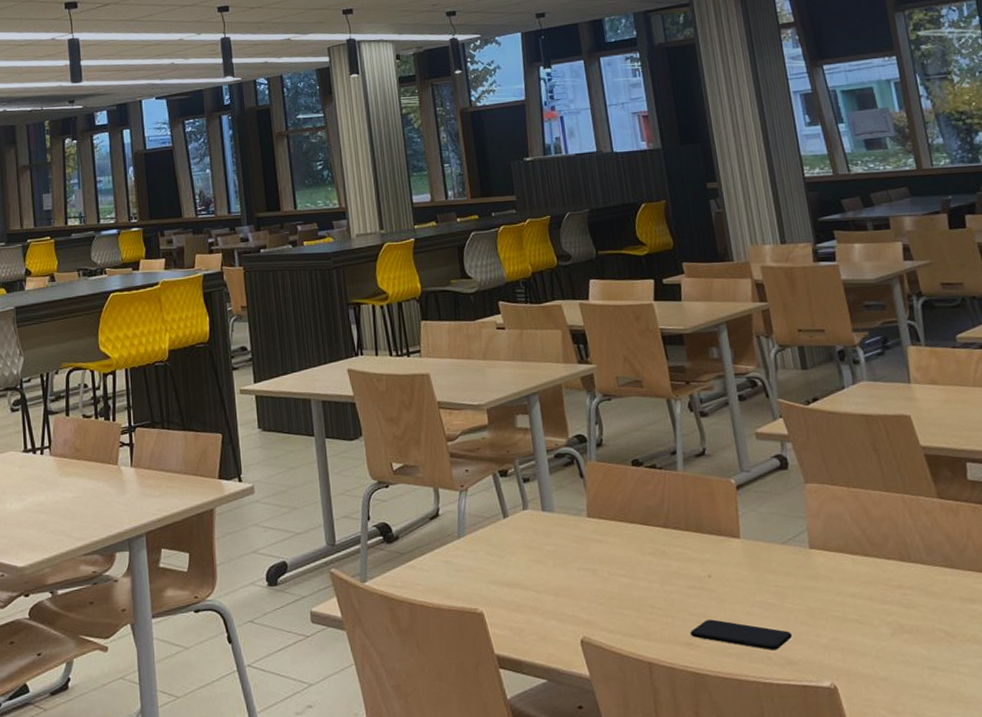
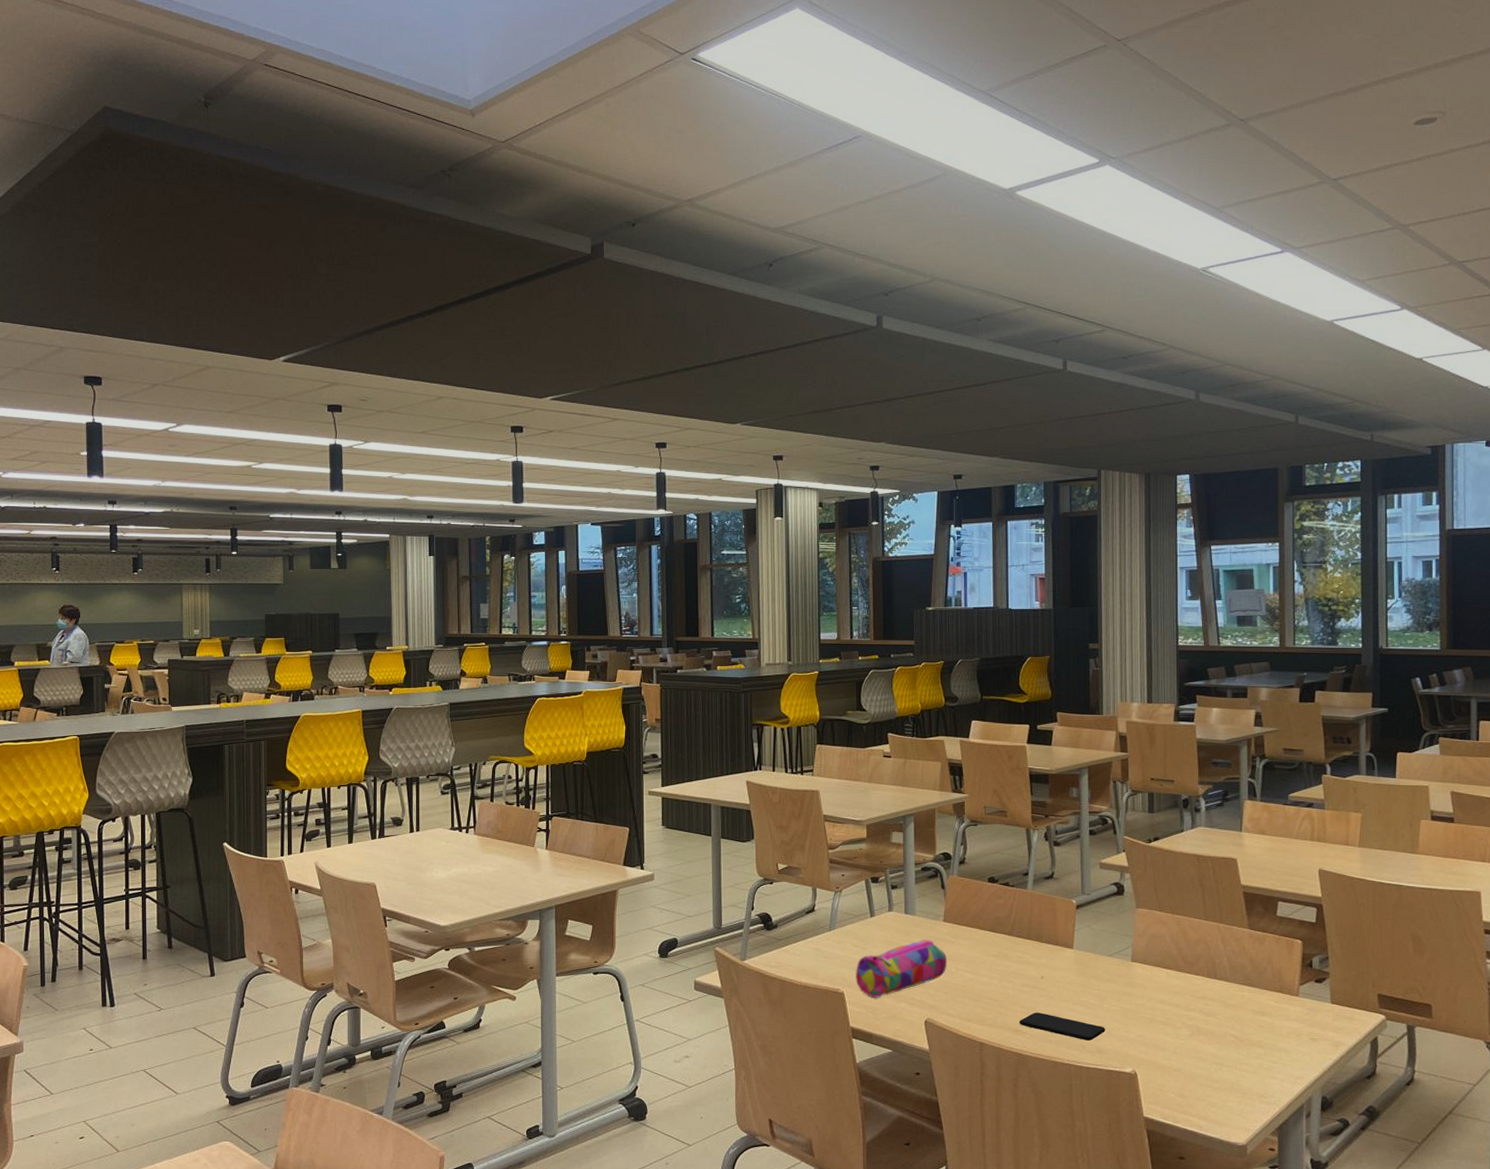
pencil case: none [494,540,598,617] -> present [856,940,947,998]

